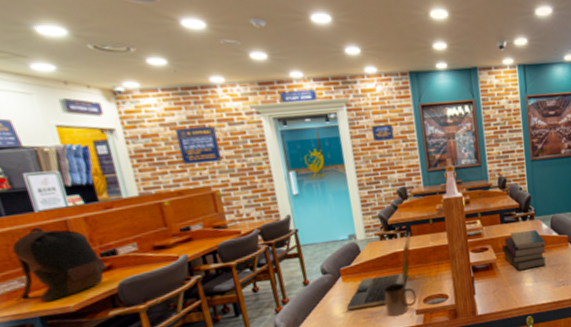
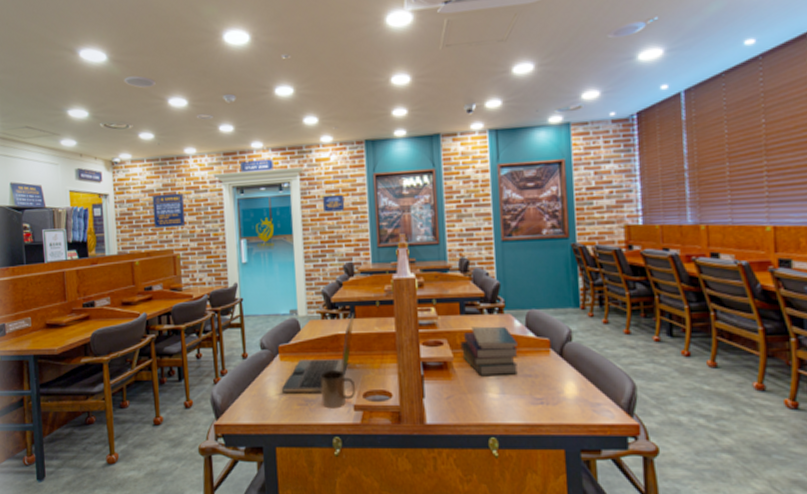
backpack: present [11,227,107,302] -> none [21,275,86,343]

